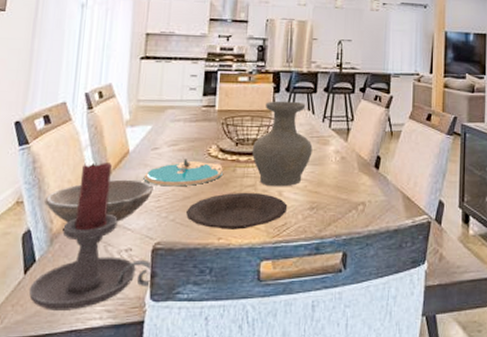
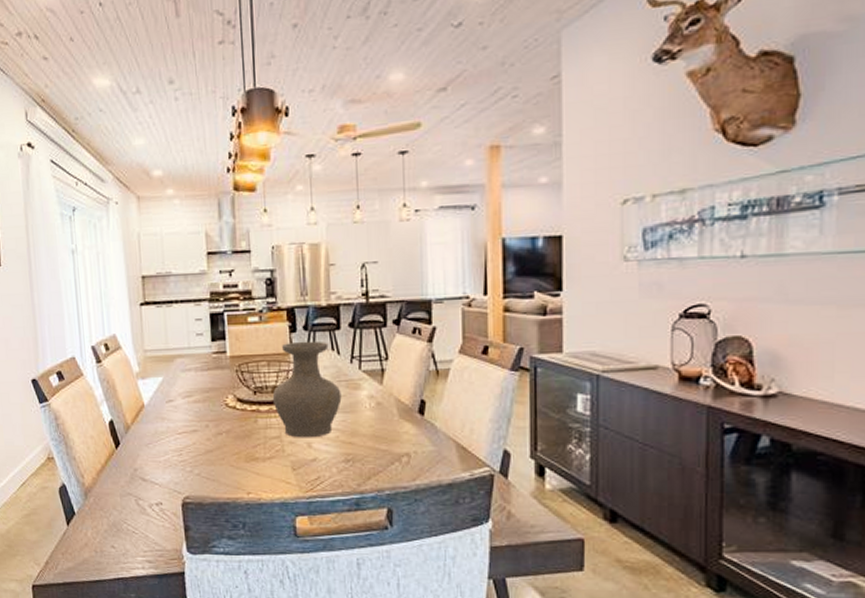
candle holder: present [28,162,152,310] -> none [73,417,186,560]
bowl: present [44,179,154,223] -> none [72,434,174,477]
plate: present [143,159,223,187] -> none [162,411,244,440]
plate: present [186,192,288,230] -> none [211,444,319,484]

